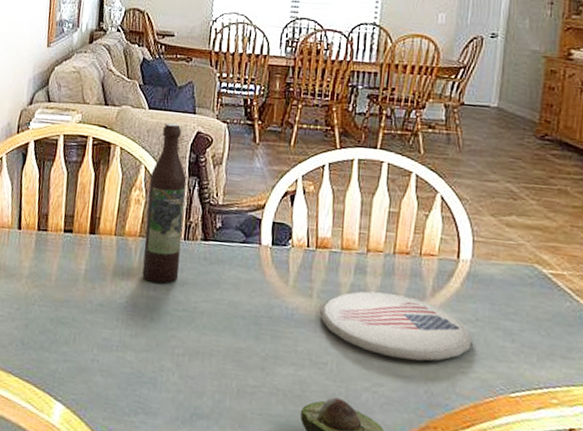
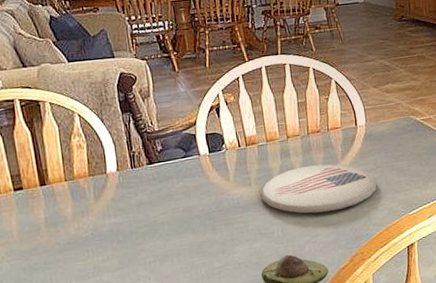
wine bottle: present [142,122,187,284] -> none [85,69,134,211]

